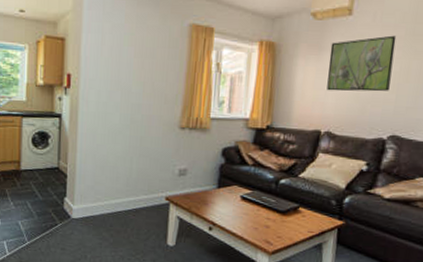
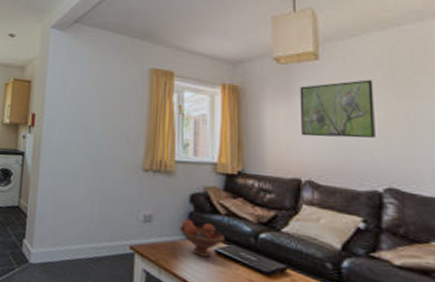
fruit bowl: none [210,171,250,203] -> present [179,219,225,258]

